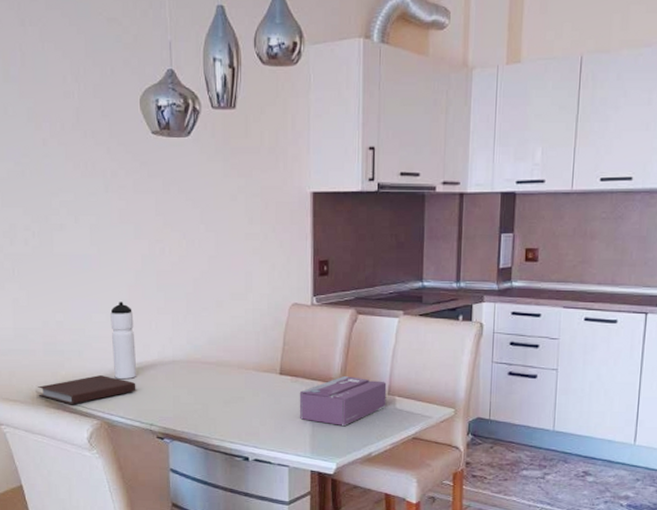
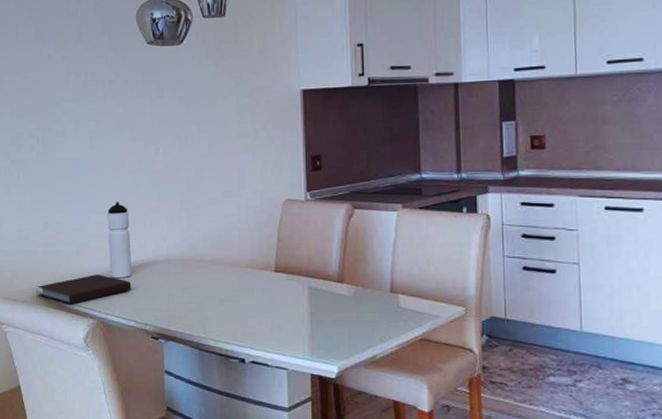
tissue box: present [299,376,387,426] -> none [296,273,389,326]

